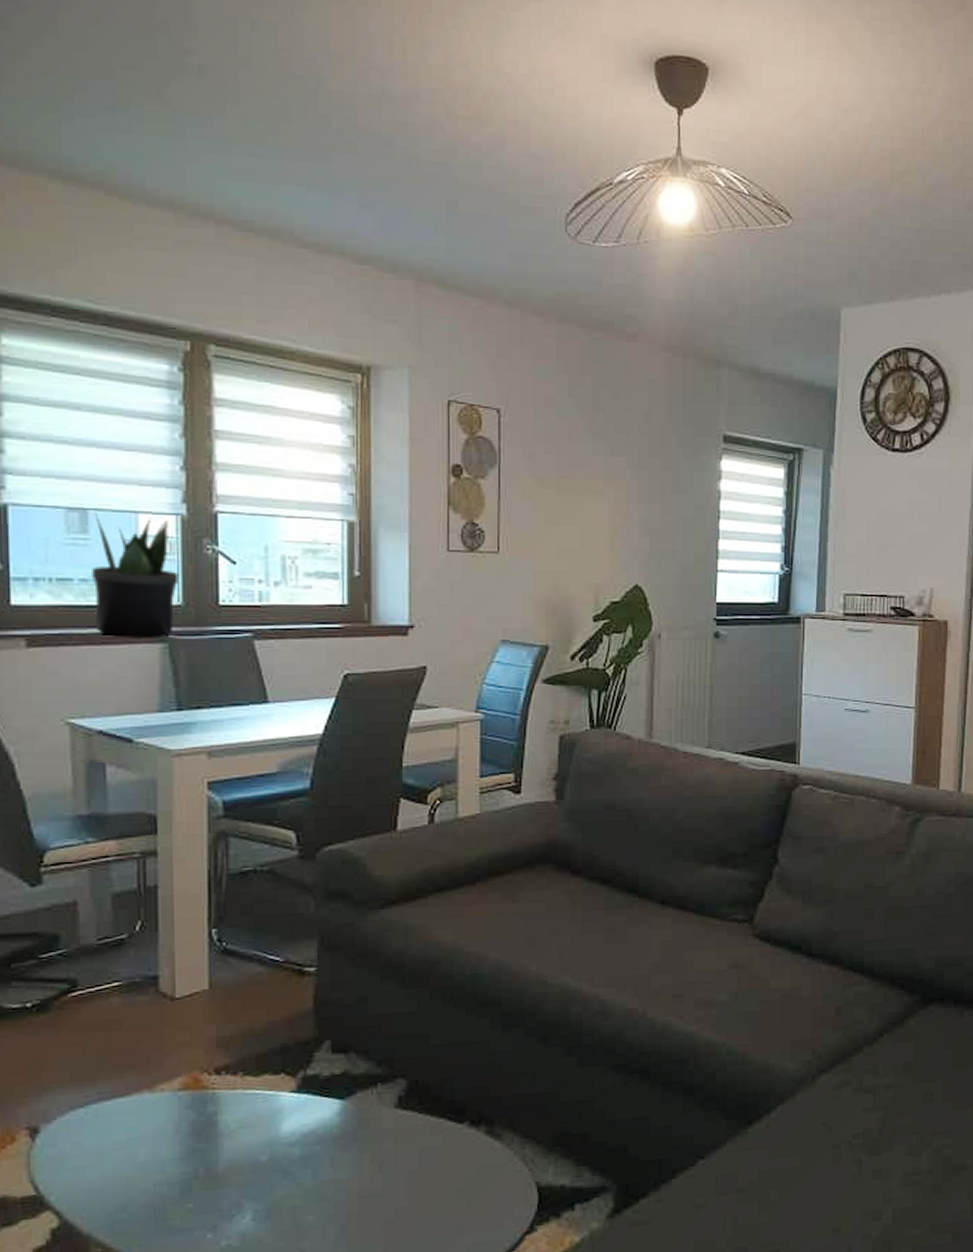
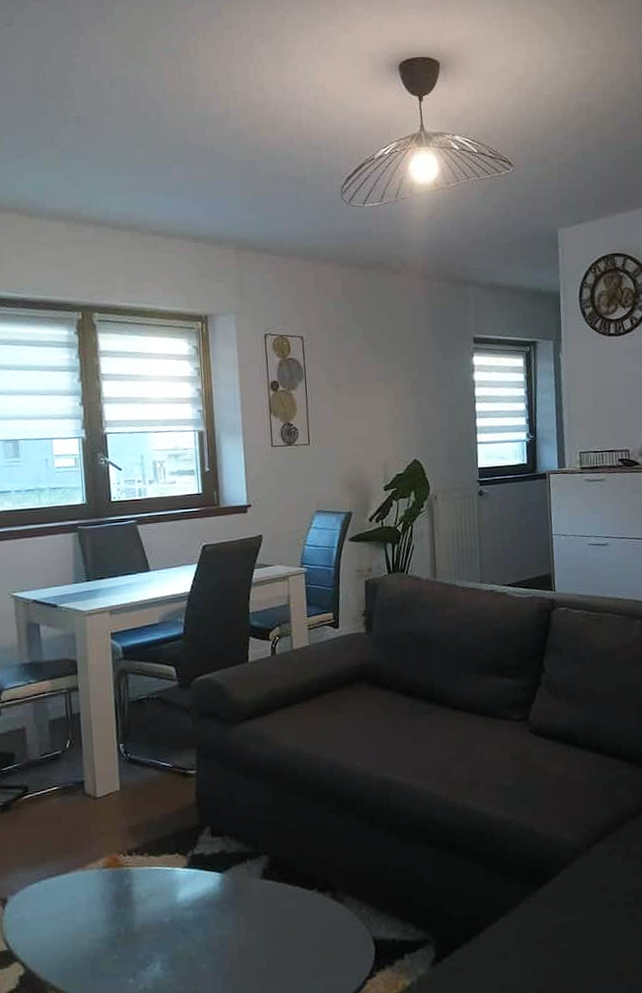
planter: present [90,513,179,639] -> none [22,442,83,532]

